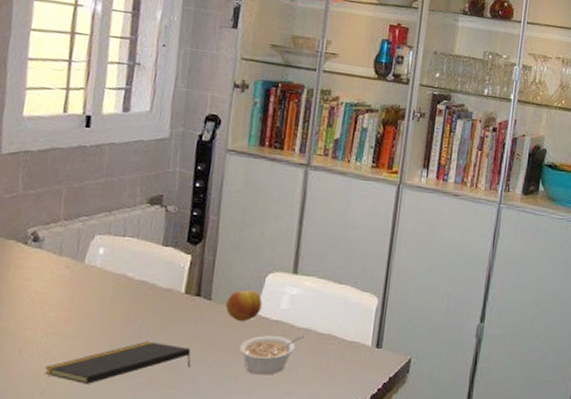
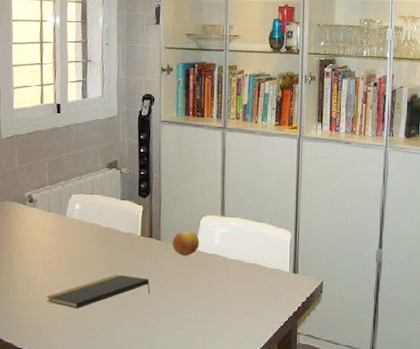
legume: present [239,335,305,375] -> none [185,265,235,298]

